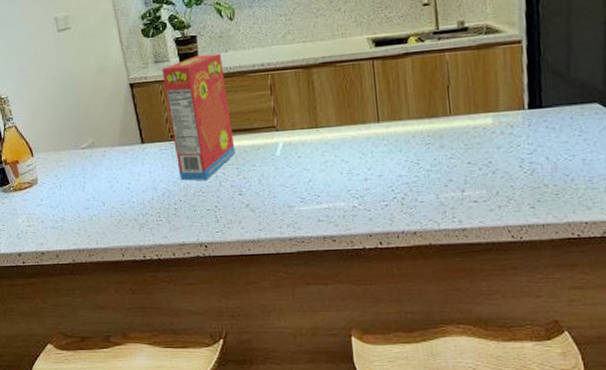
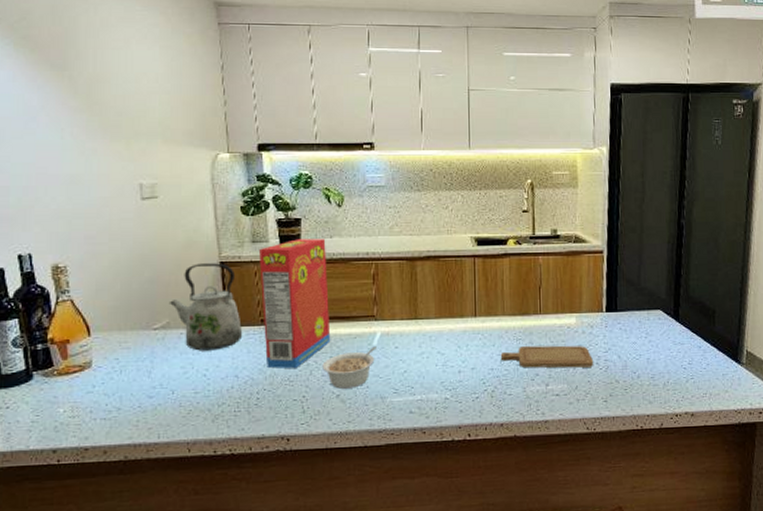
kettle: none [91,84,157,167] -> present [168,263,243,351]
legume: none [230,157,280,199] -> present [322,346,376,389]
chopping board: none [408,148,517,174] -> present [500,345,594,368]

